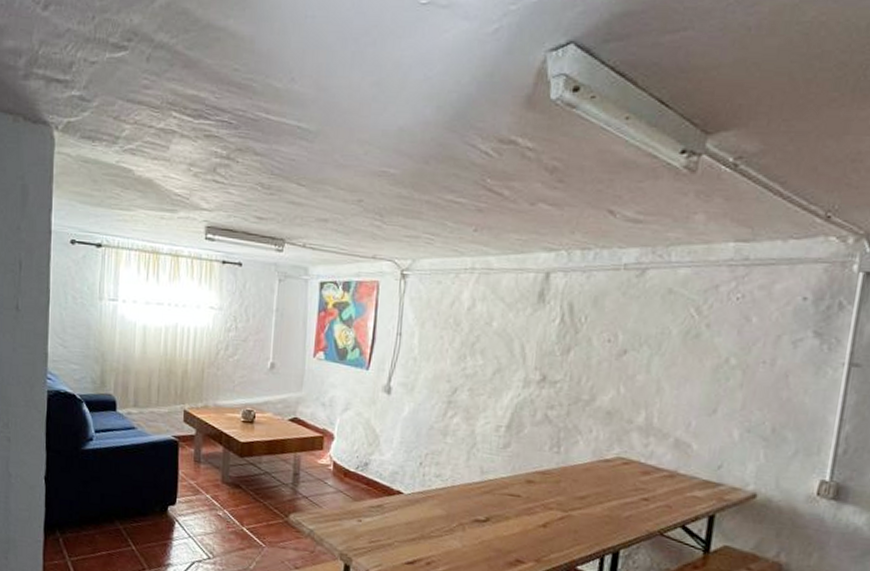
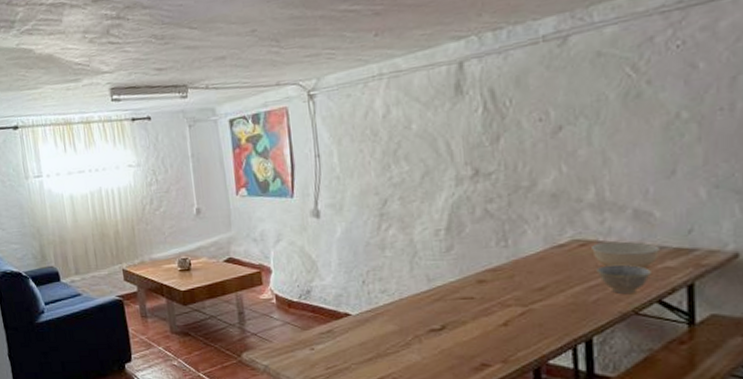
bowl: none [633,464,691,495] -> present [592,241,660,269]
bowl: none [633,485,680,515] -> present [596,264,651,294]

